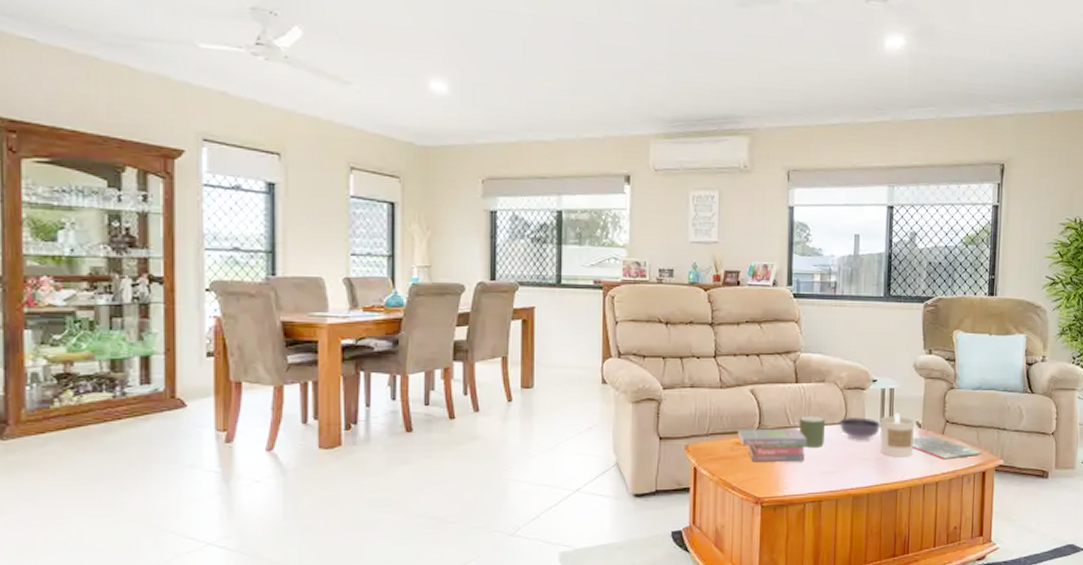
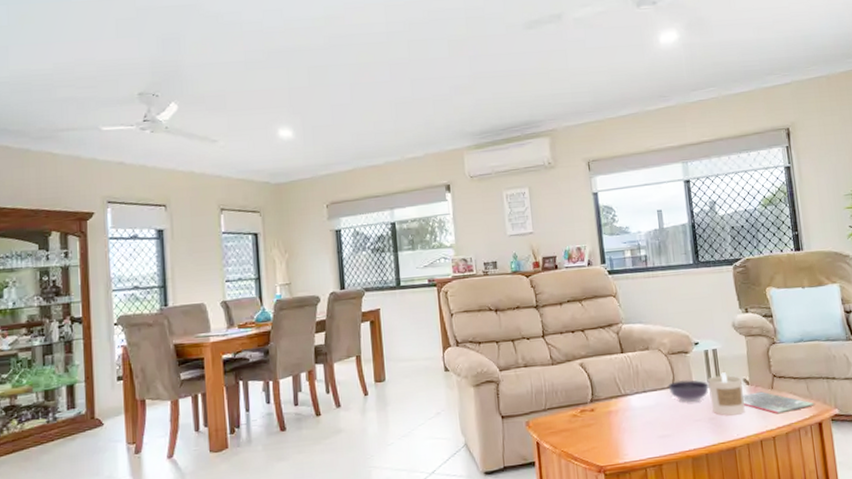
books: present [737,428,807,462] -> none [572,396,641,433]
mug: present [798,415,826,449] -> none [629,382,657,415]

